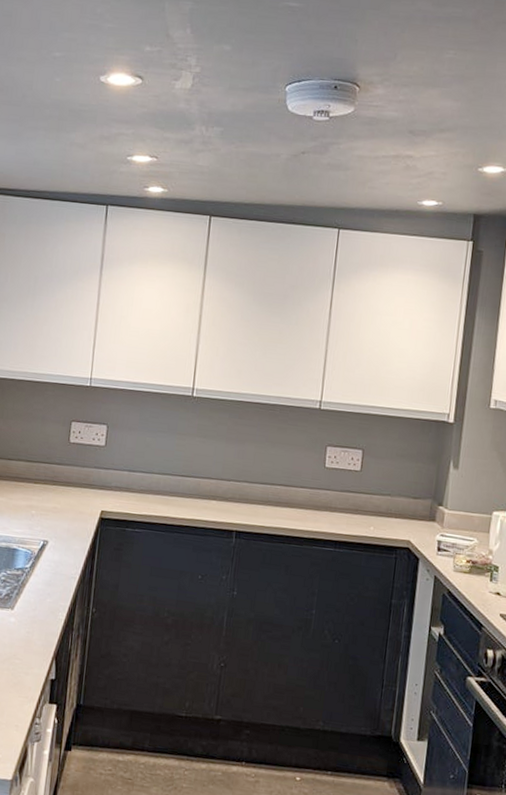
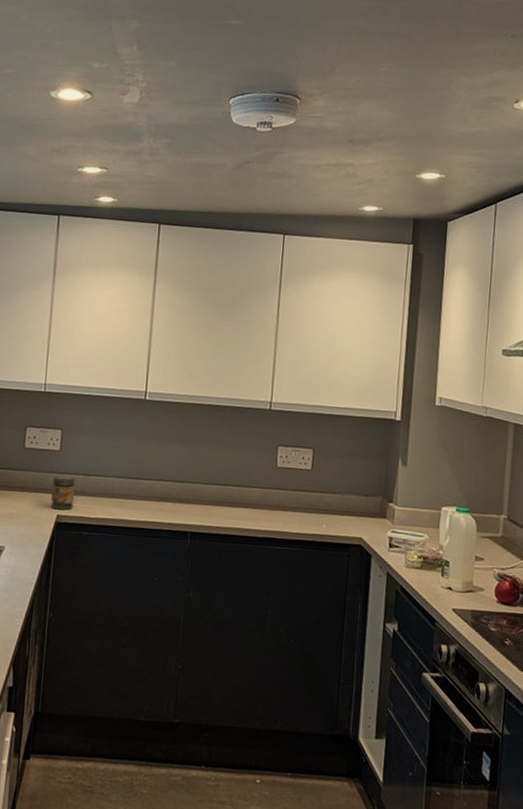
jar: none [95,471,120,506] -> present [50,475,75,510]

